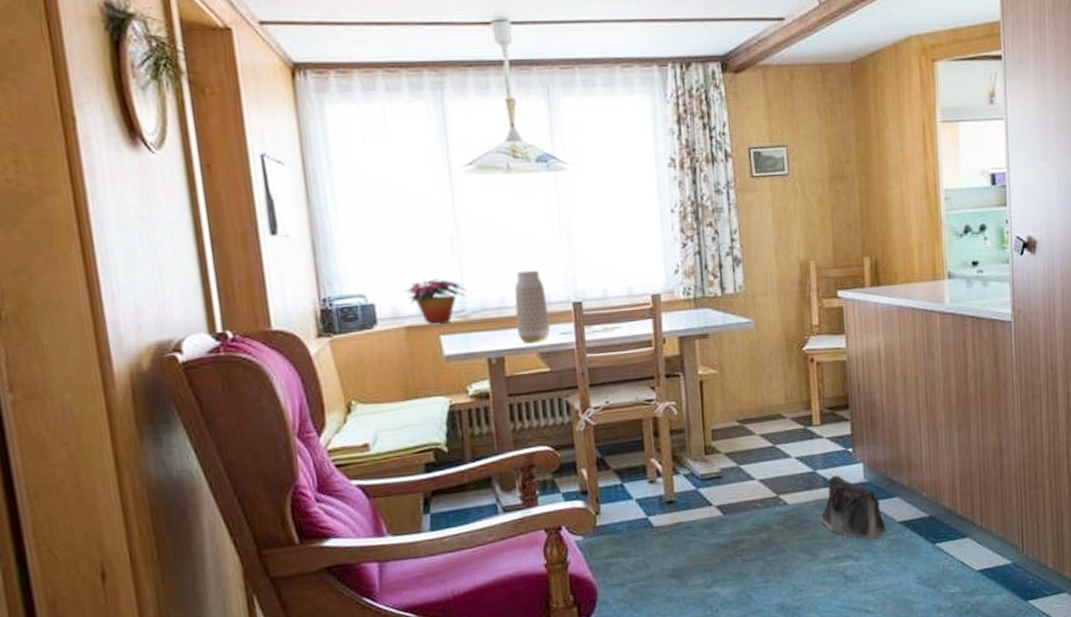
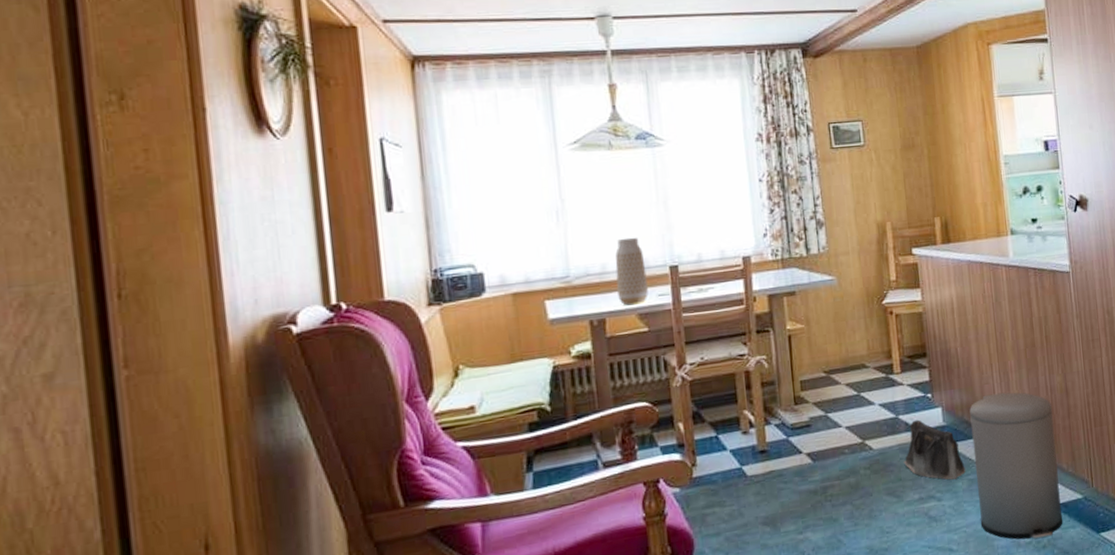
flower arrangement: present [404,278,468,325] -> none [512,247,572,291]
pedal bin: none [893,449,989,605] -> present [970,392,1063,540]

